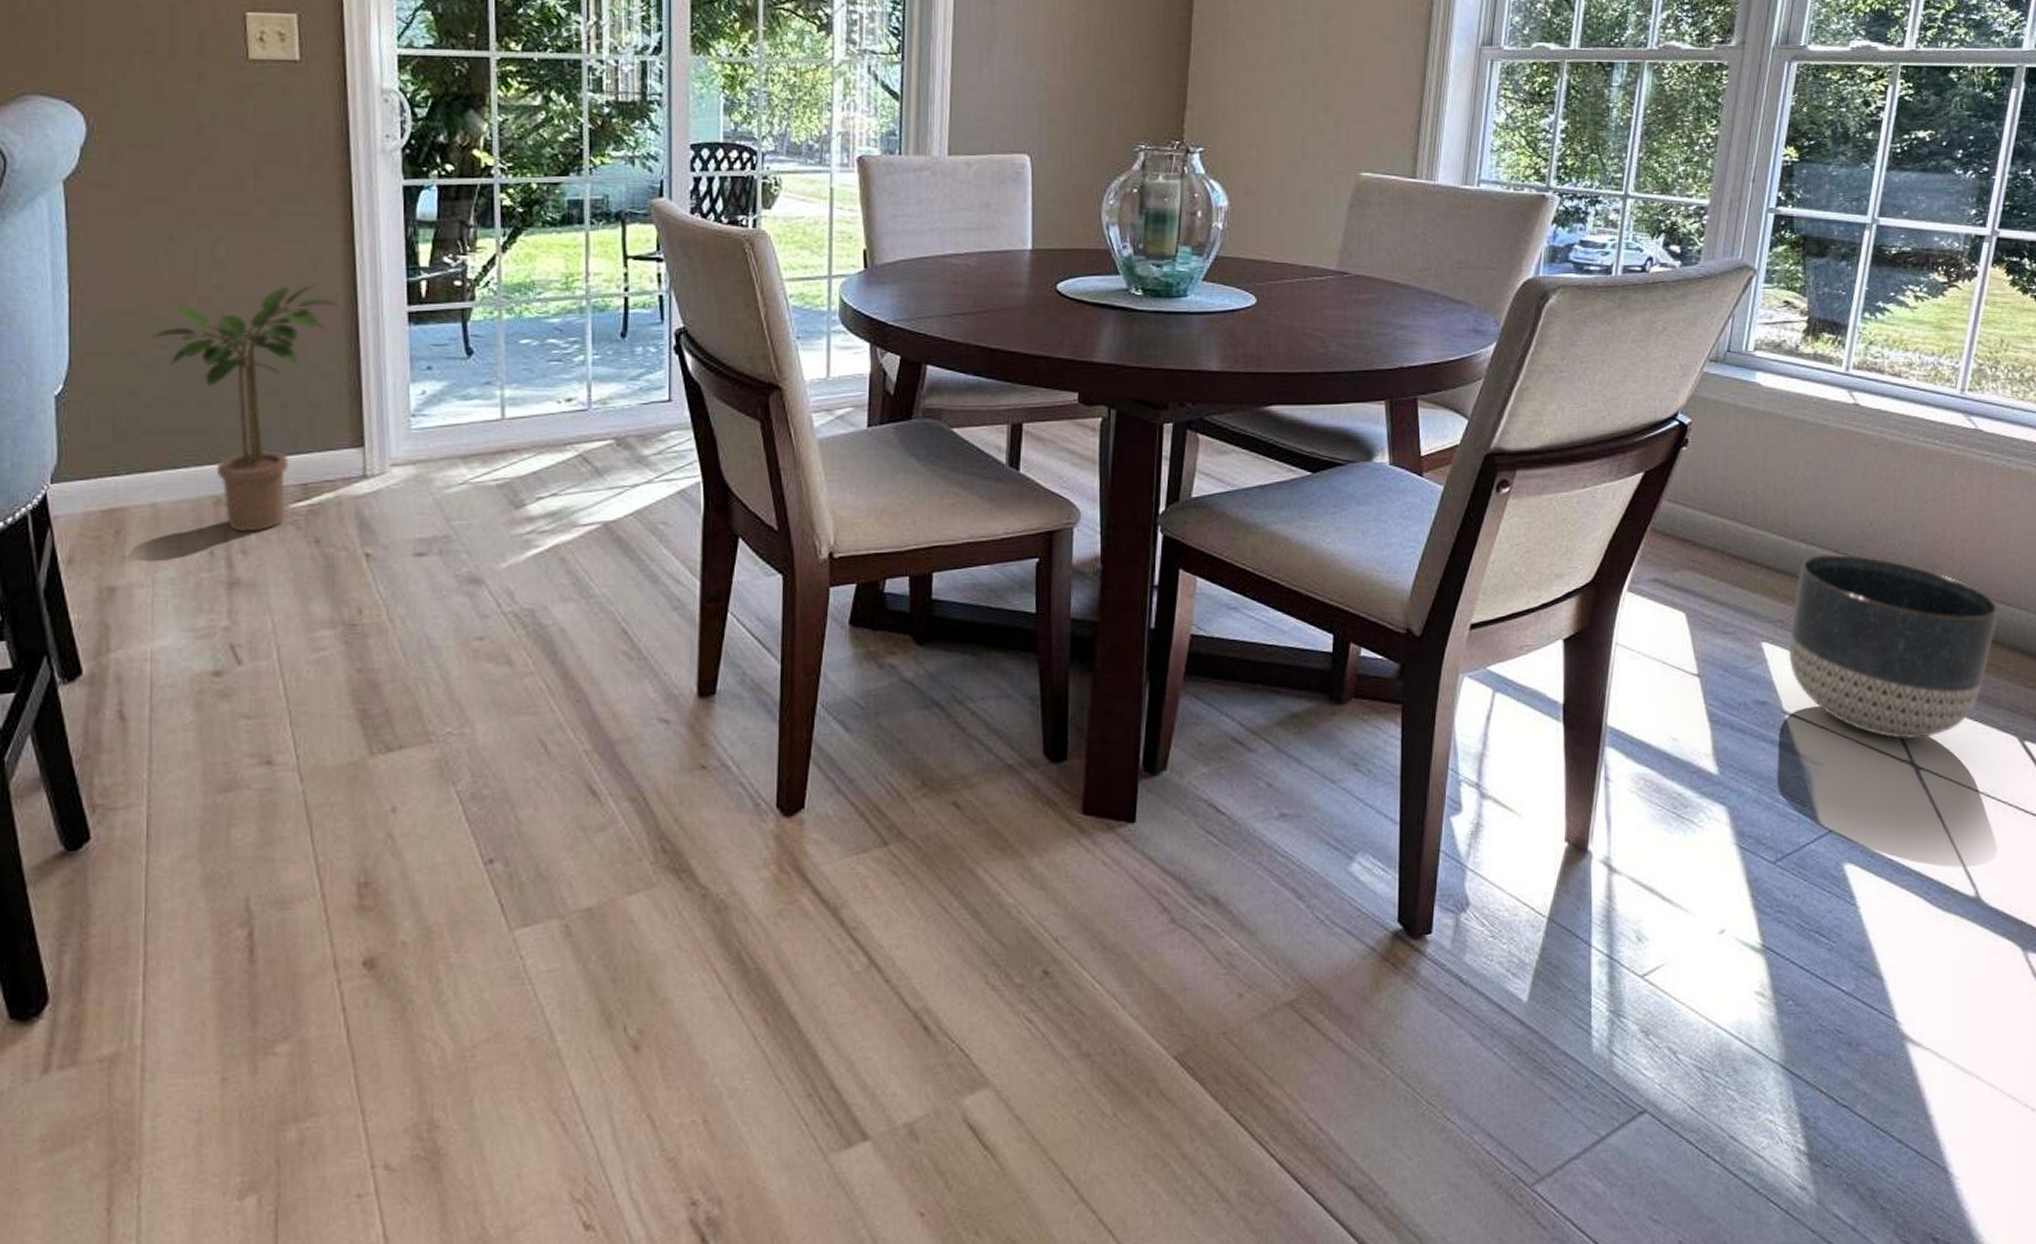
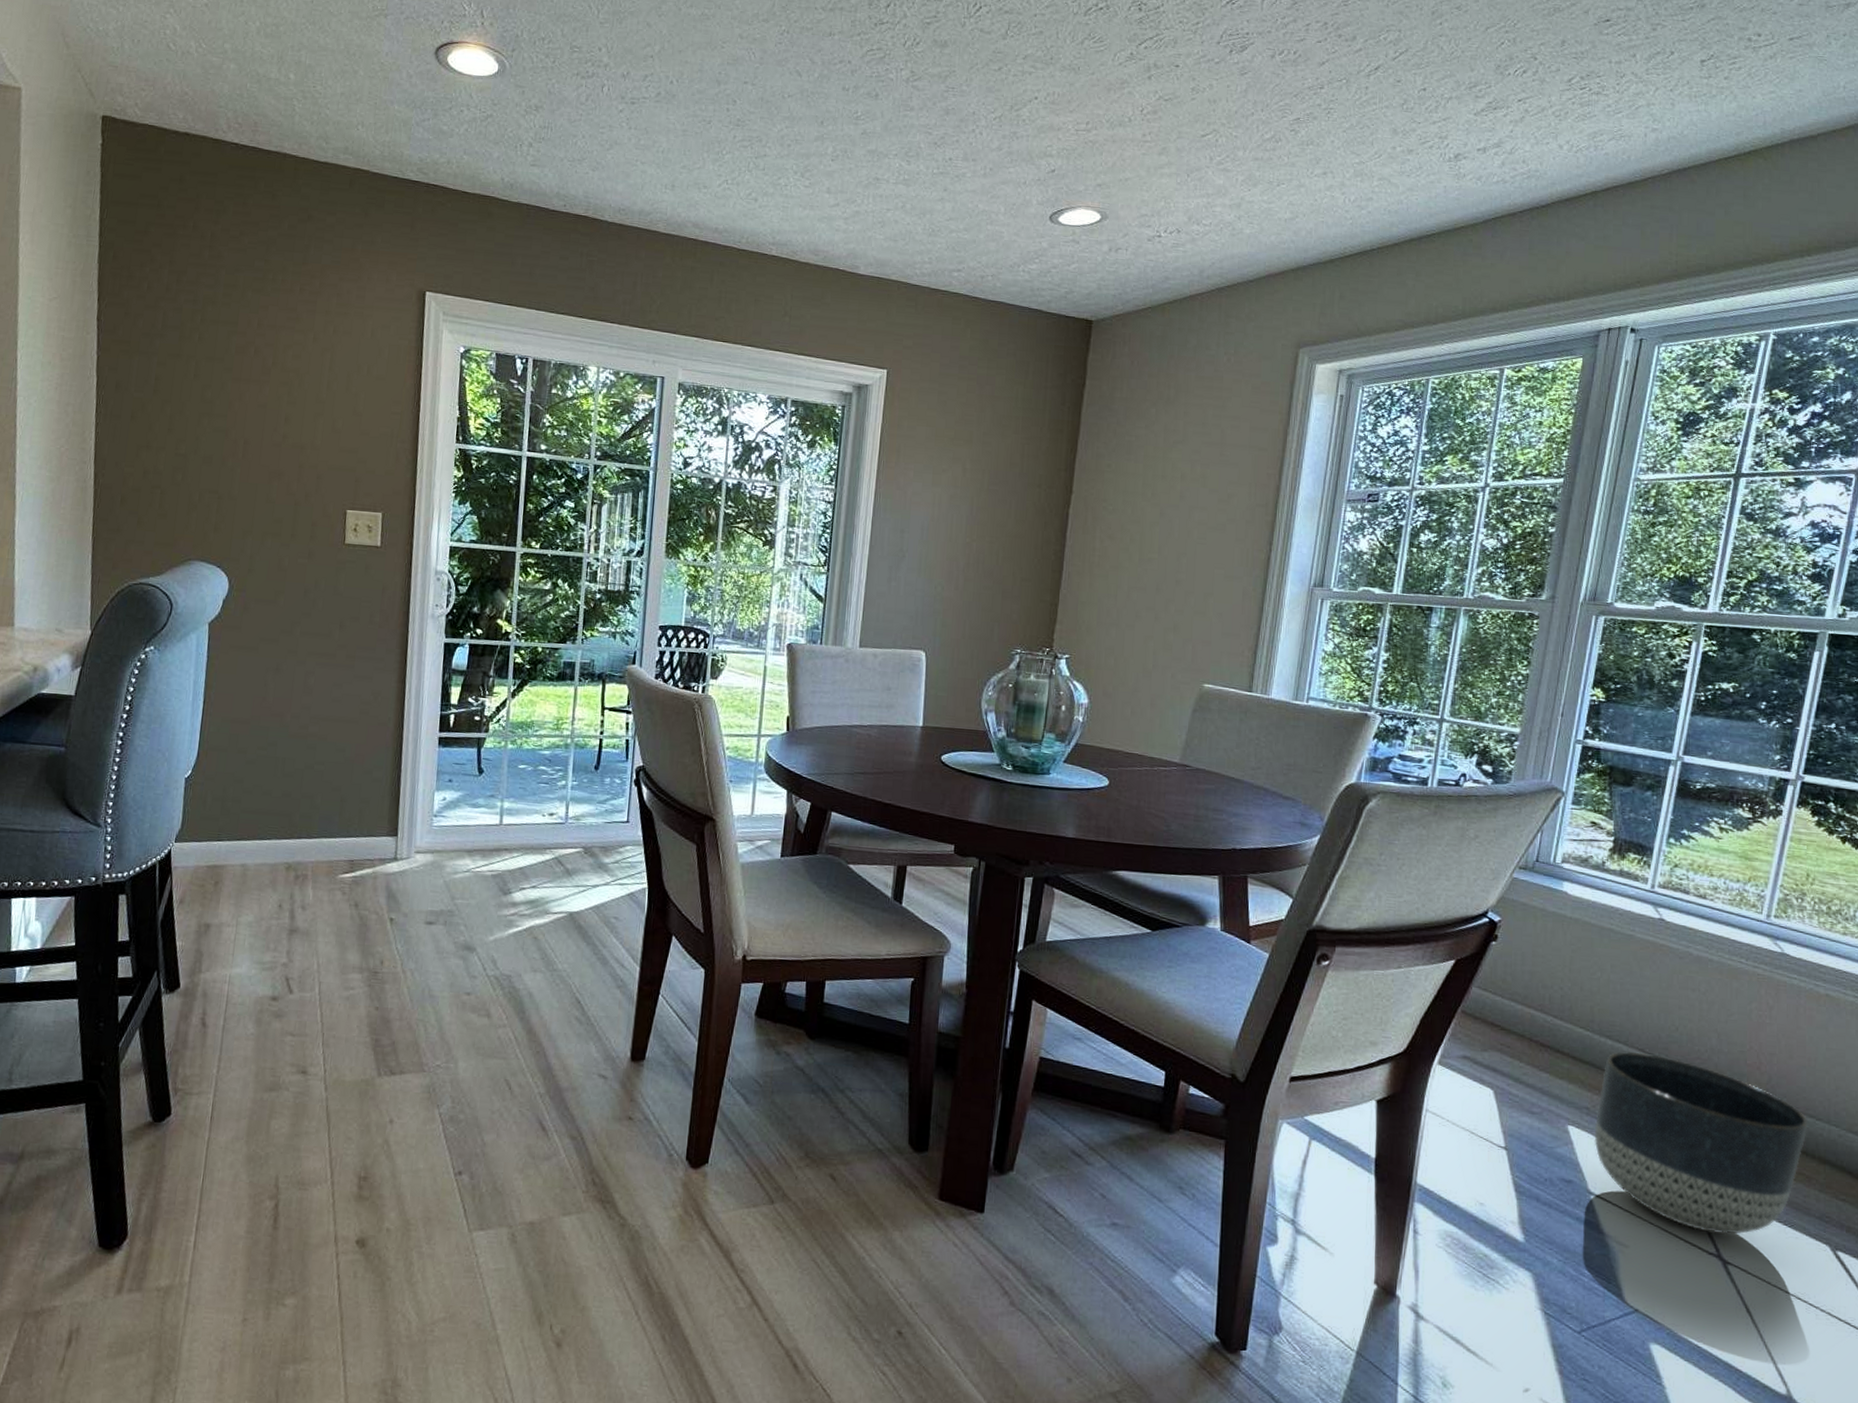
potted plant: present [153,284,339,532] -> none [257,711,390,894]

